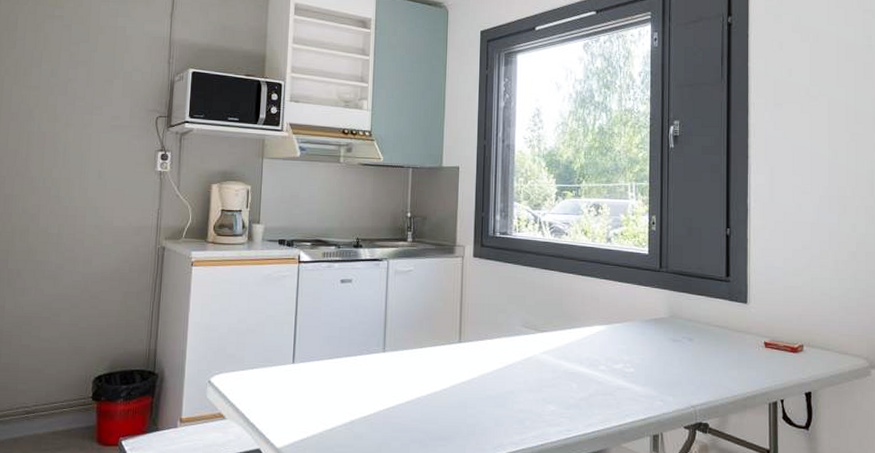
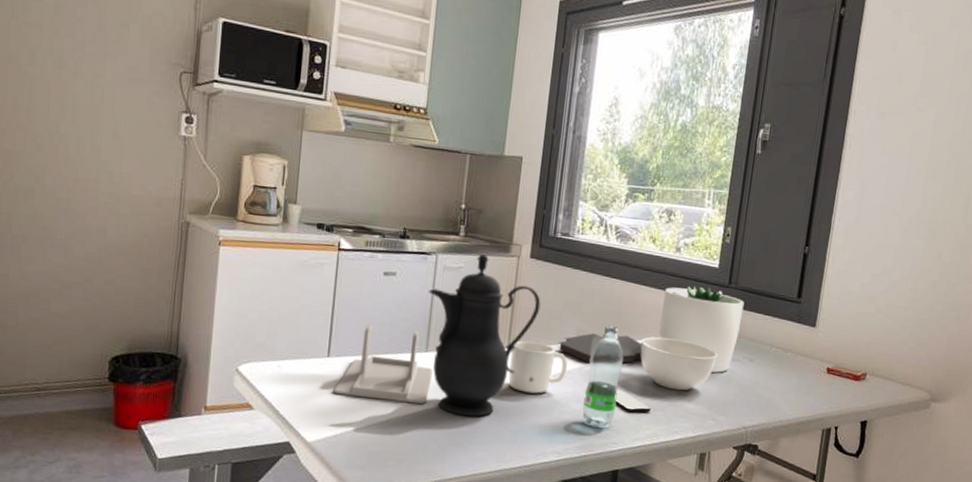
napkin holder: none [299,329,391,403] -> present [333,323,433,404]
coffeepot: none [382,256,487,412] -> present [429,253,541,416]
mug: none [462,336,517,386] -> present [508,341,568,394]
papers: none [506,324,586,353] -> present [558,333,642,364]
bottle: none [535,315,569,417] -> present [582,325,624,429]
phone: none [565,377,600,399] -> present [615,389,651,413]
bowl: none [584,323,658,374] -> present [640,337,718,391]
planter: none [599,272,677,354] -> present [658,286,744,373]

